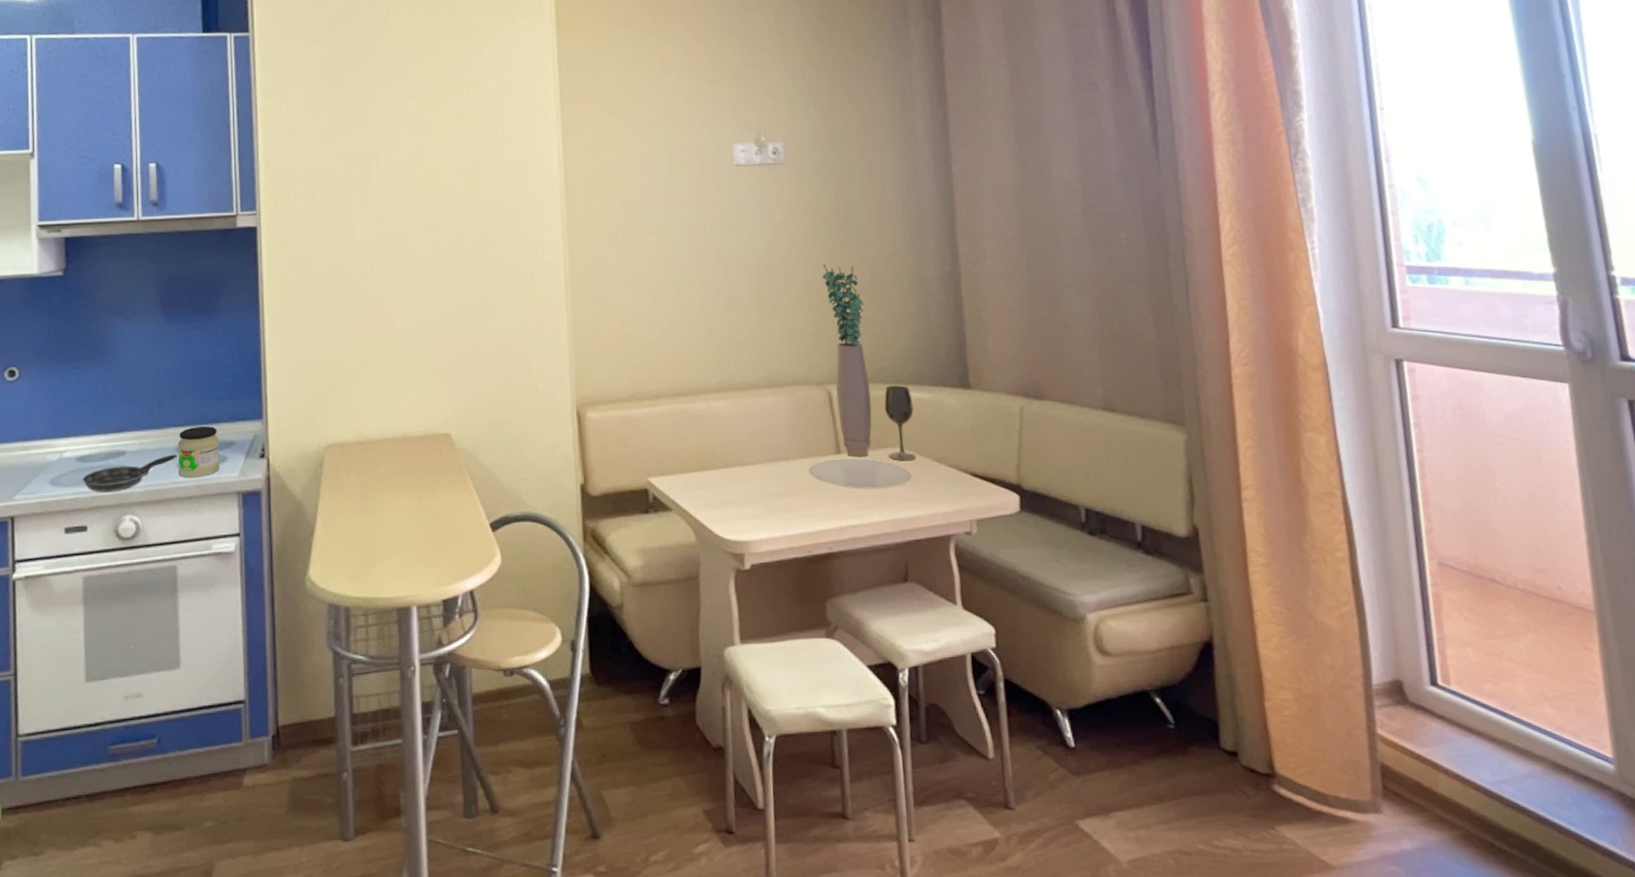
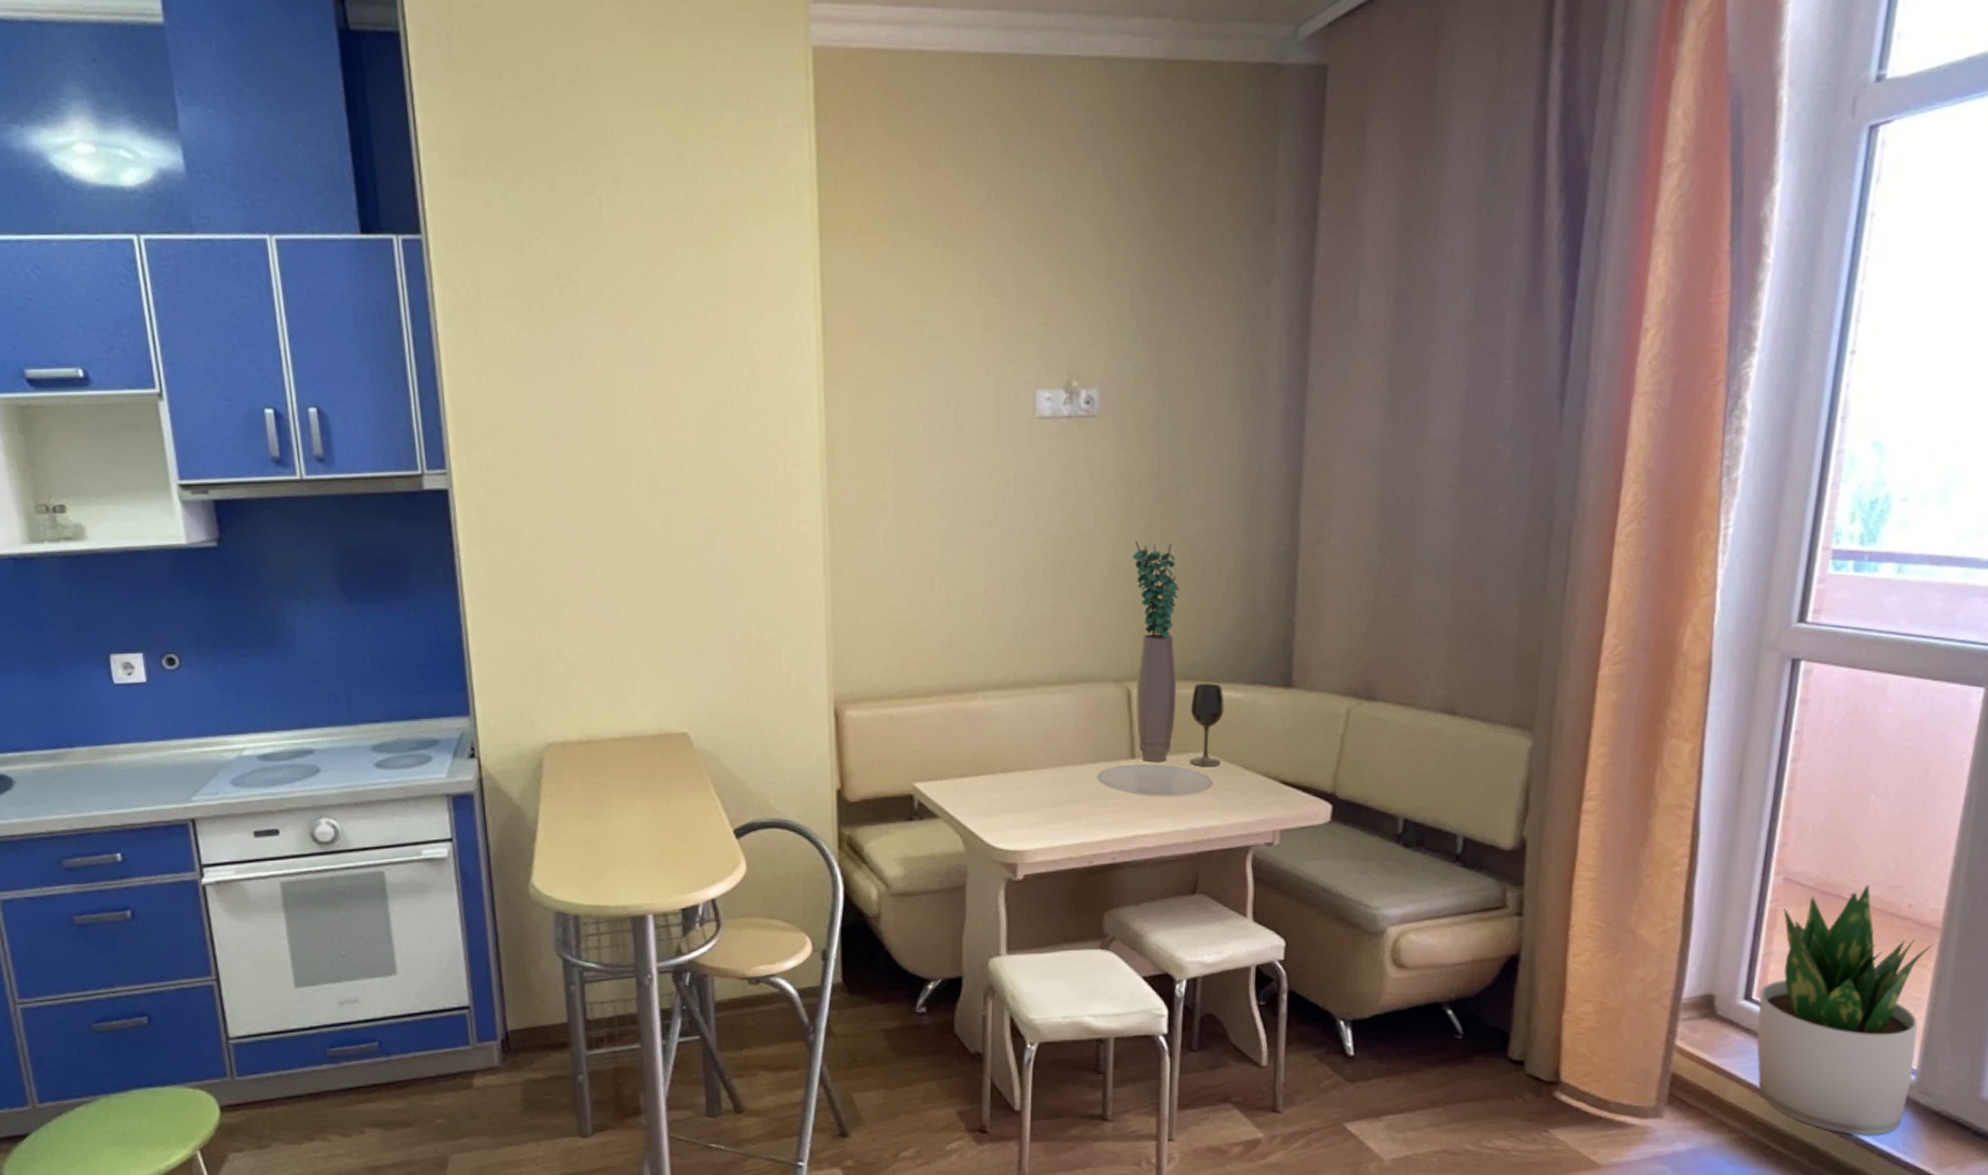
frying pan: present [82,454,177,493] -> none [267,753,374,794]
jar: present [177,425,220,479] -> none [373,722,424,780]
planter: none [1444,568,1615,832] -> present [1756,885,1935,1136]

